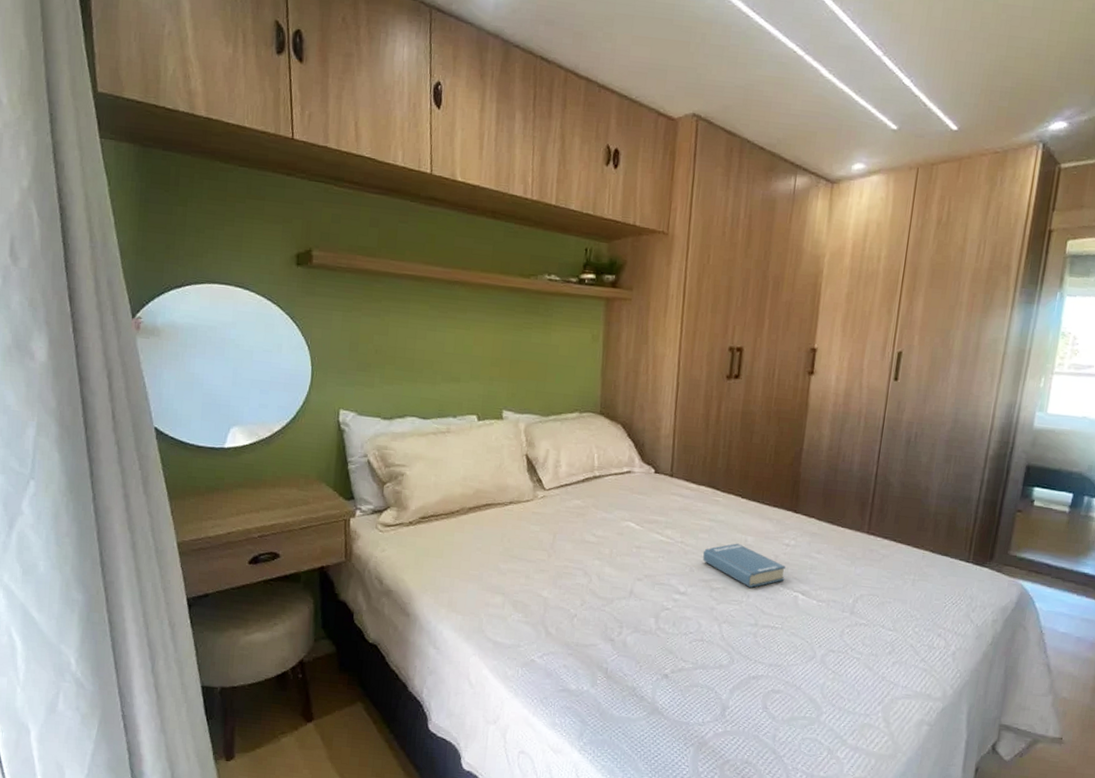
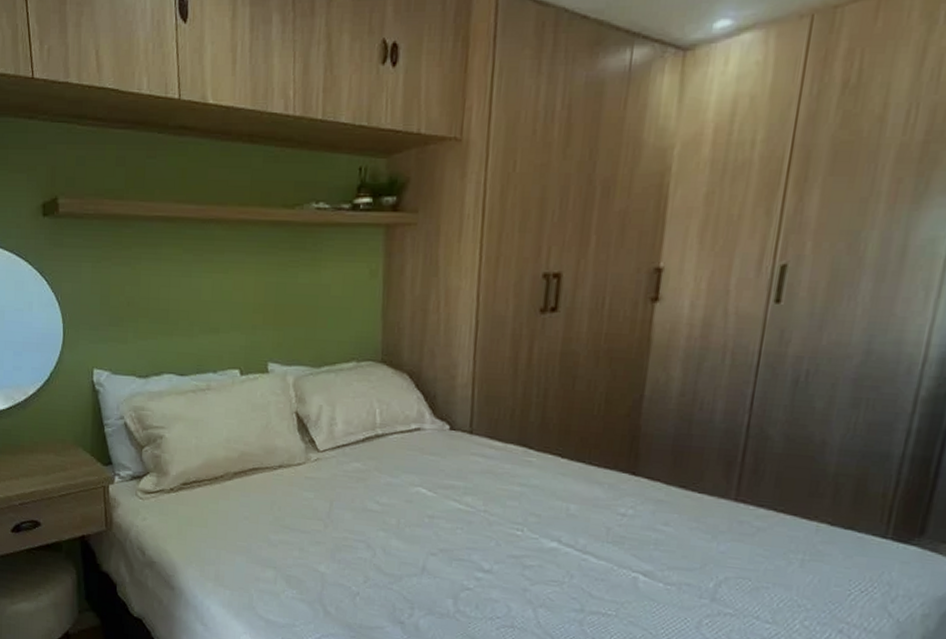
hardback book: present [703,543,785,589] -> none [512,512,621,567]

